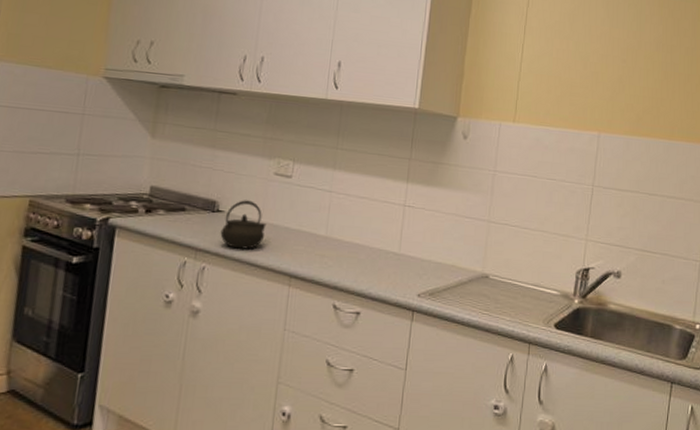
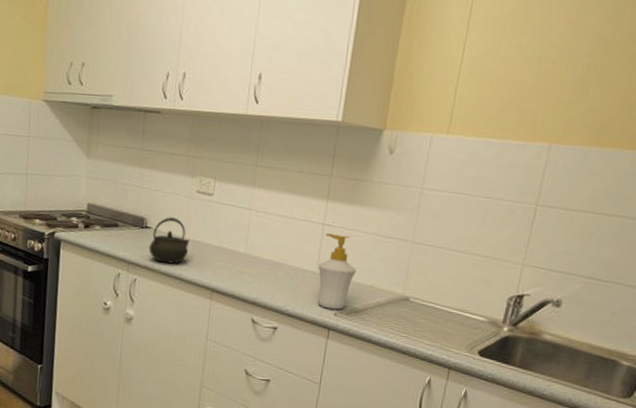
soap bottle: none [400,214,437,291] -> present [317,233,356,310]

